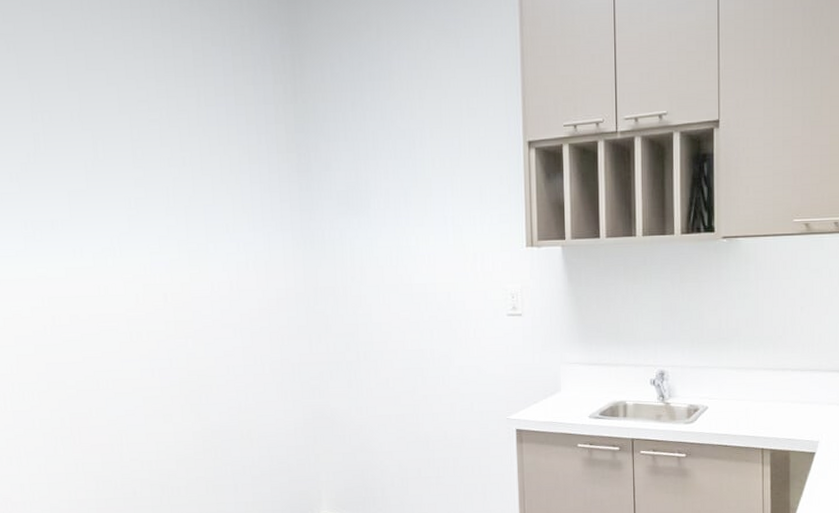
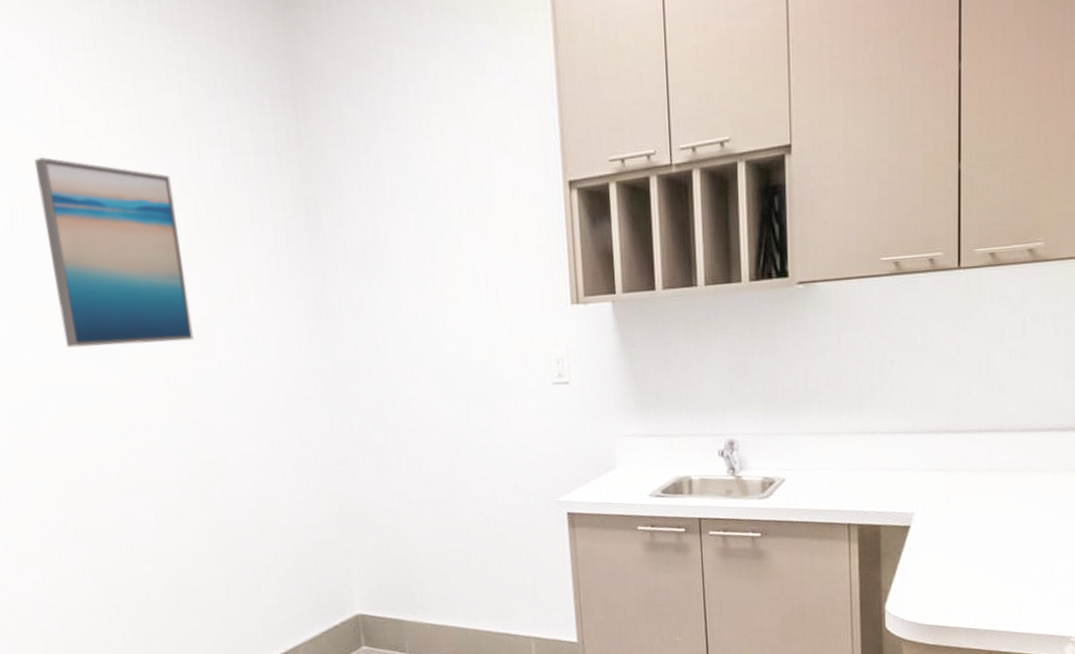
wall art: none [59,98,191,266] -> present [34,157,194,348]

